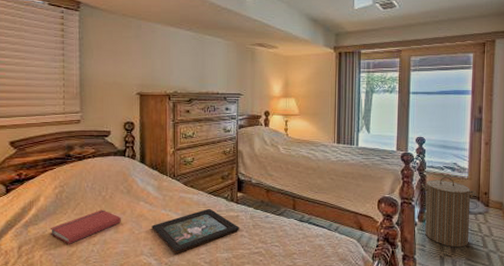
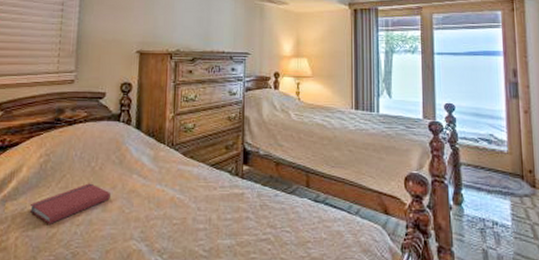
decorative tray: present [152,208,240,255] -> none [144,183,245,240]
laundry hamper: present [421,177,476,248] -> none [454,151,519,238]

